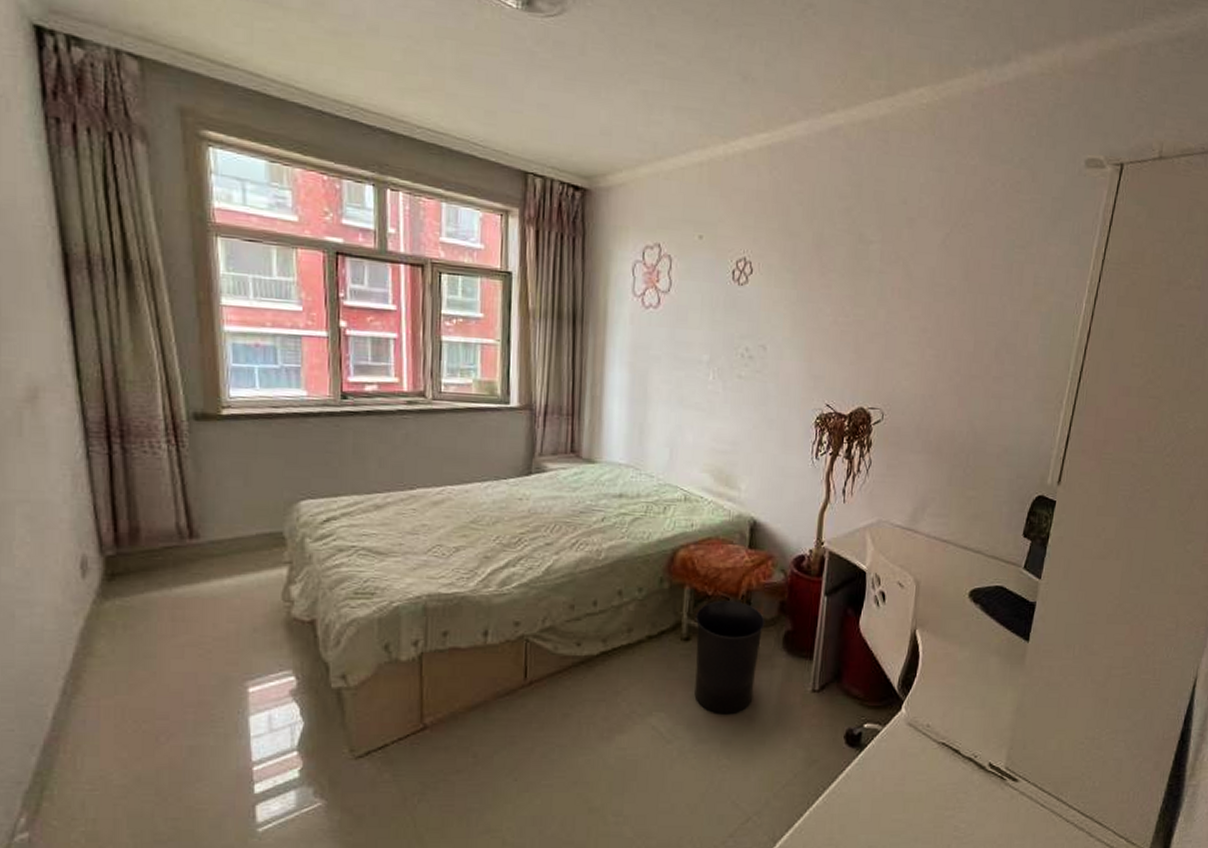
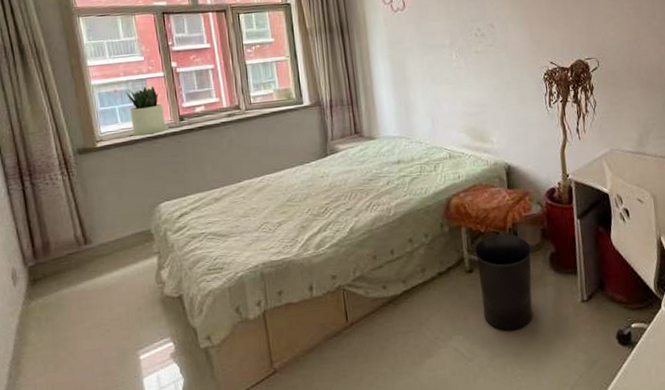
planter: none [269,346,325,411] -> present [124,86,169,137]

